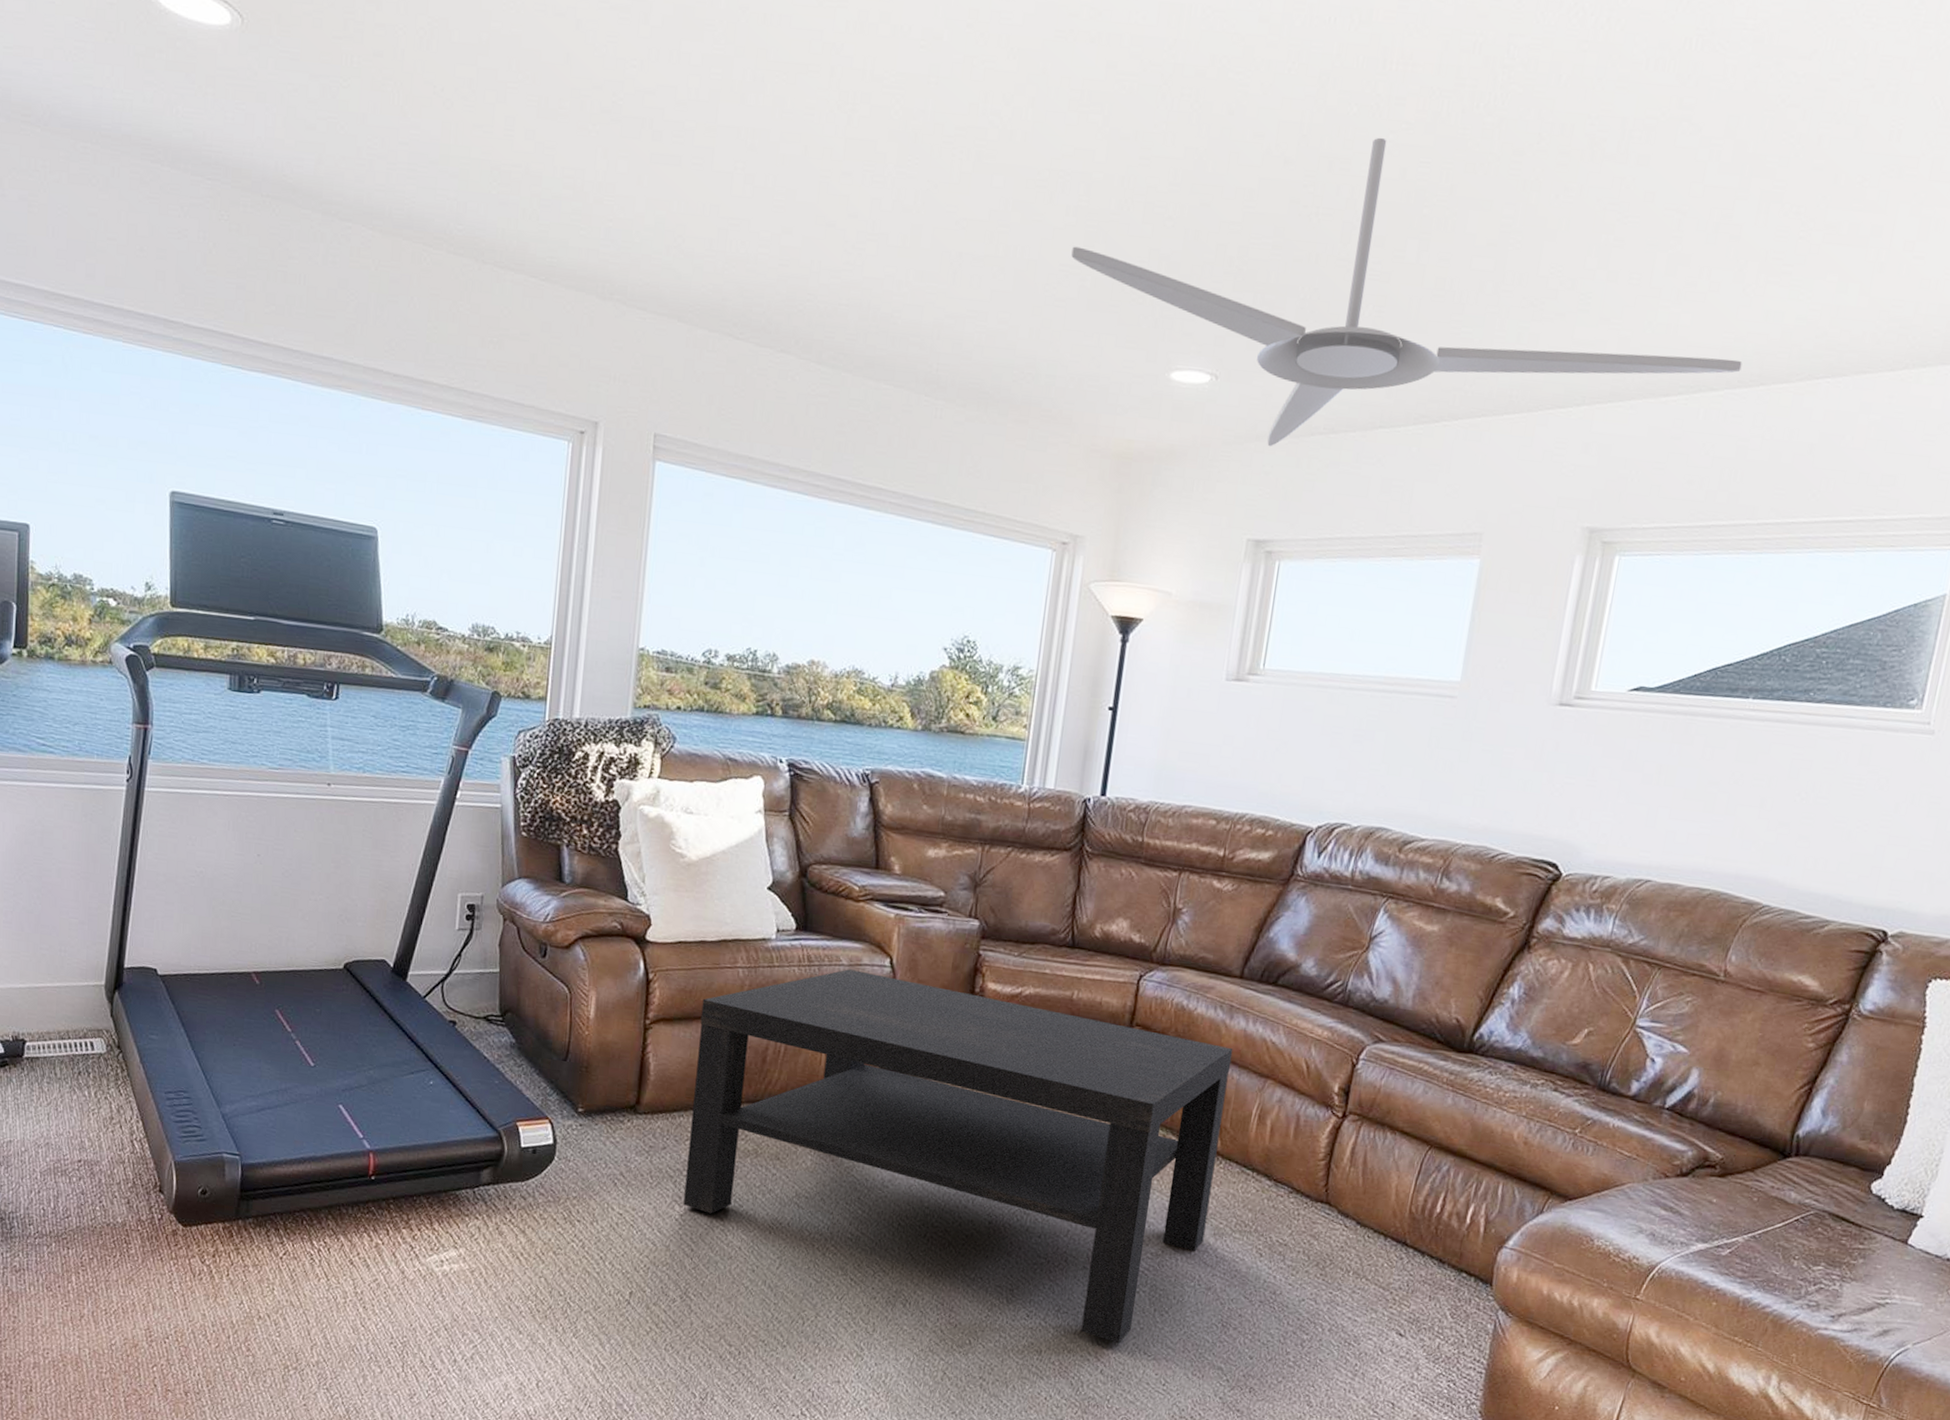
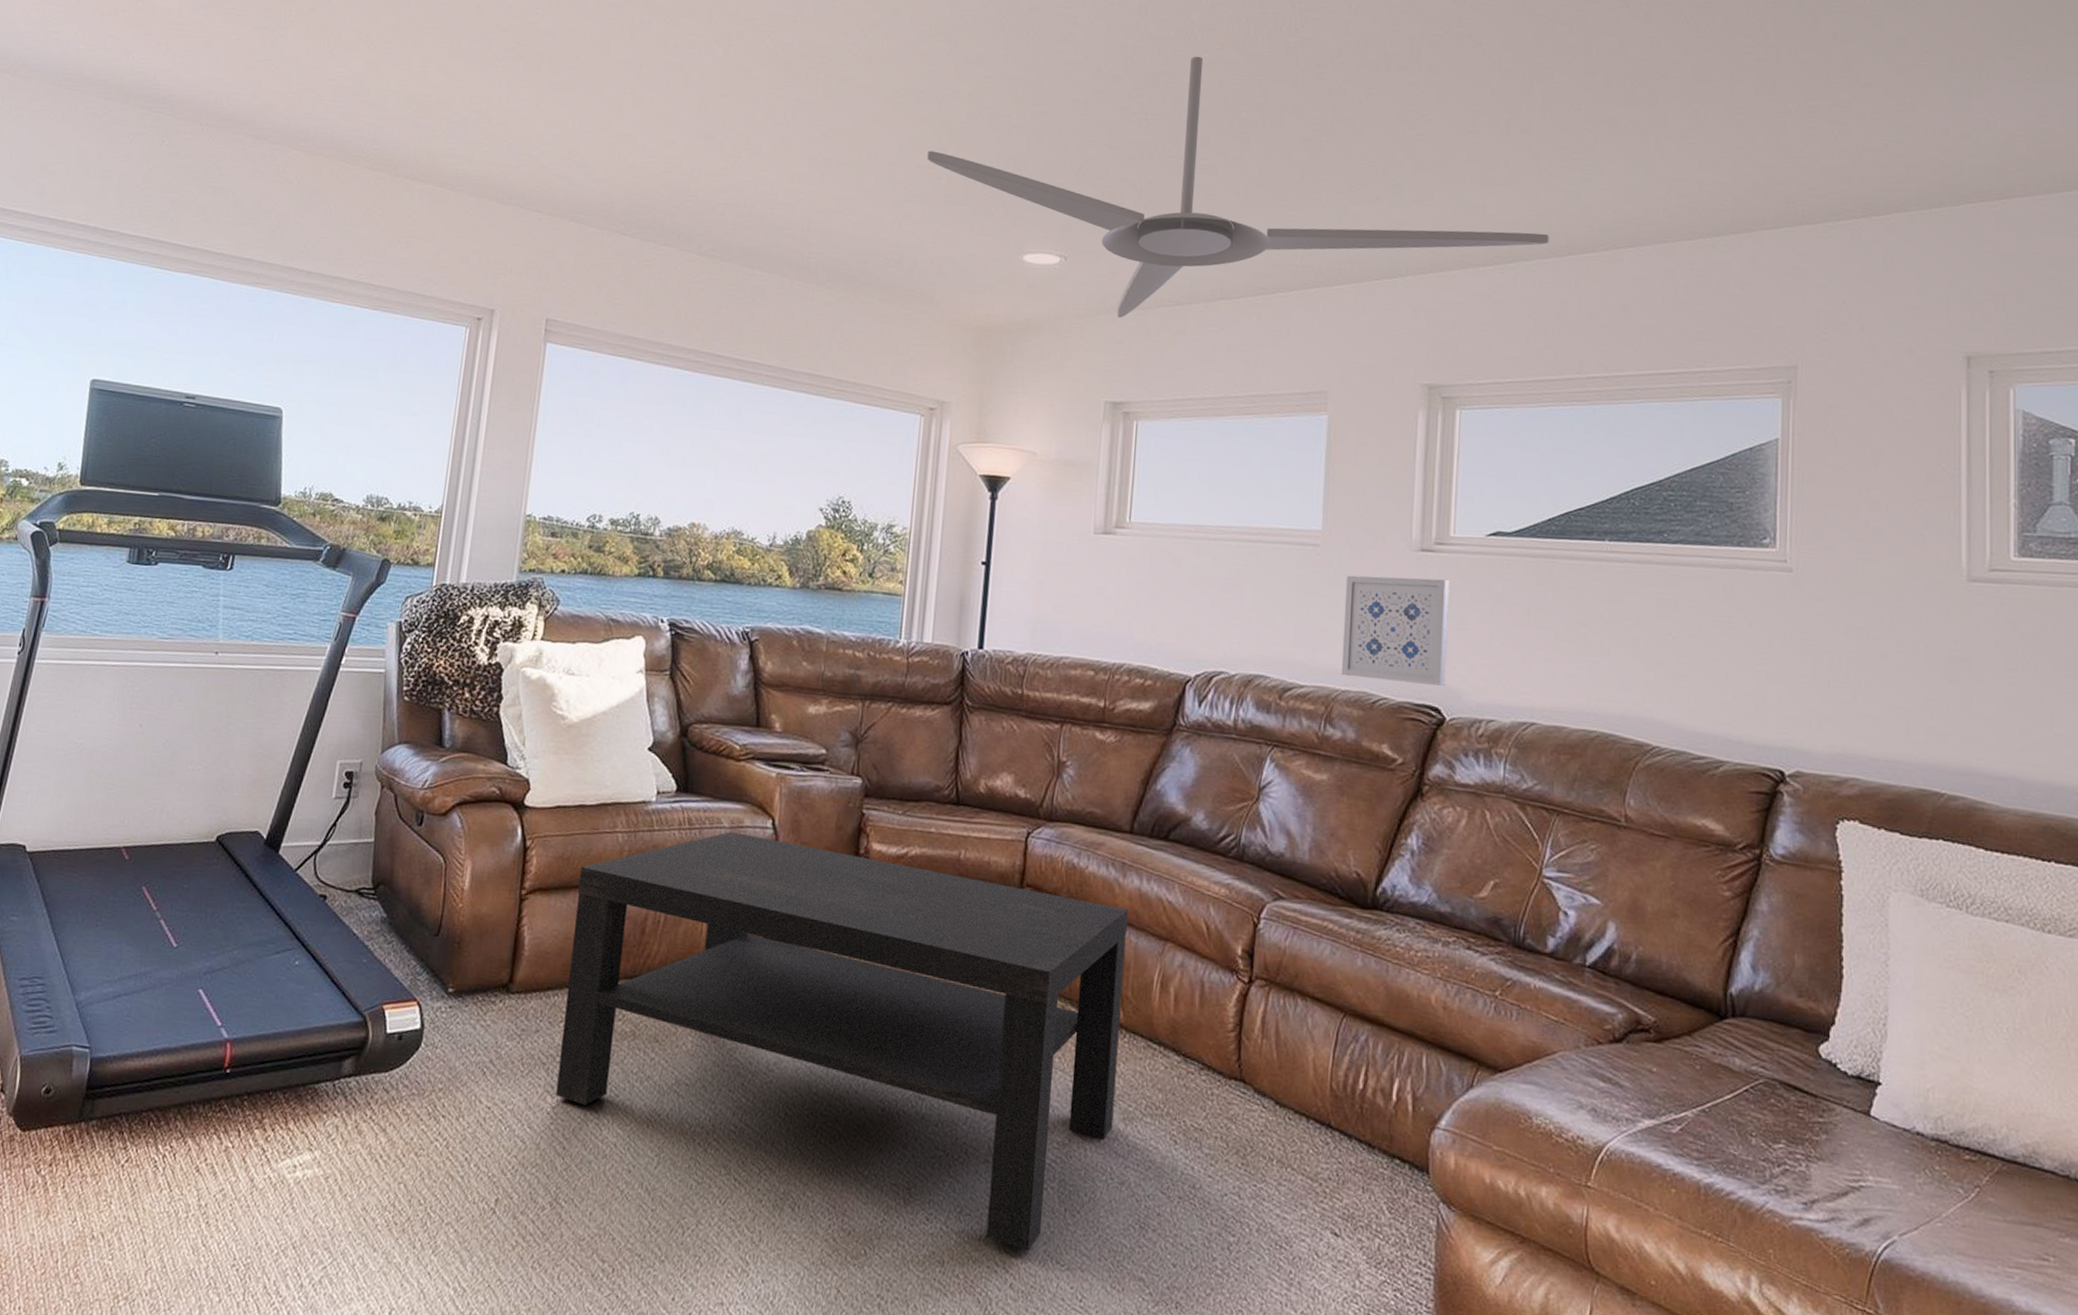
wall art: none [1463,728,1585,842] -> present [1341,575,1450,686]

